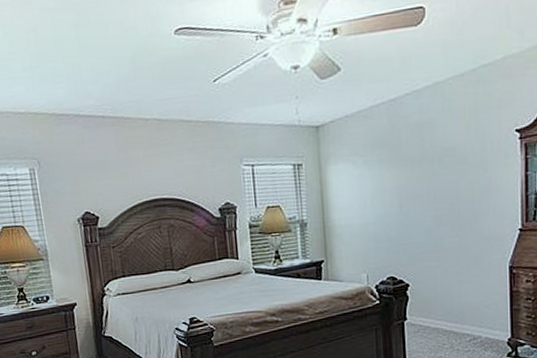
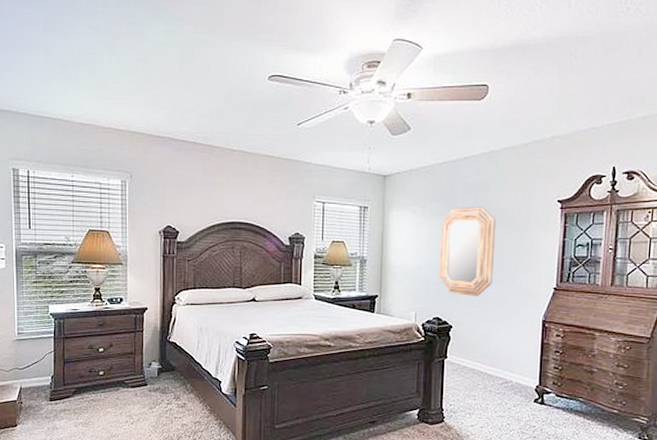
home mirror: none [386,146,449,250] -> present [438,206,497,297]

